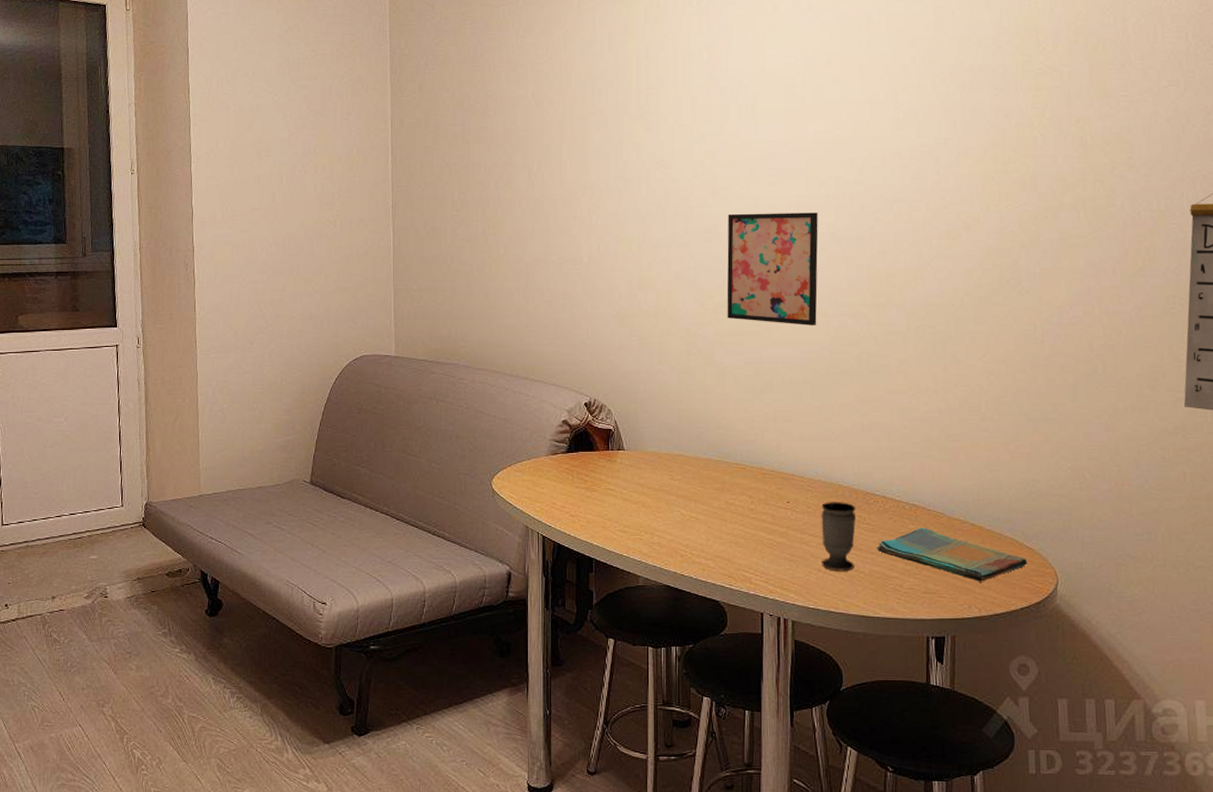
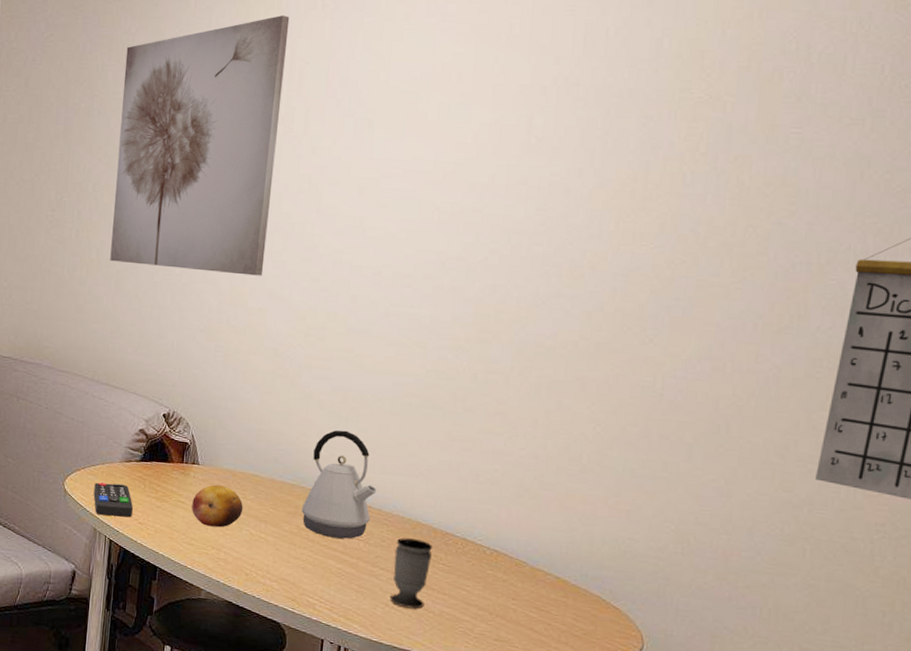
wall art: none [516,12,669,260] -> present [110,15,290,276]
remote control: none [522,477,563,511] -> present [93,482,133,518]
fruit: none [621,469,672,511] -> present [191,484,244,528]
wall art: present [727,212,818,325] -> none [318,234,428,357]
kettle: none [728,402,799,509] -> present [301,430,378,539]
dish towel: present [876,527,1027,582] -> none [449,573,612,637]

